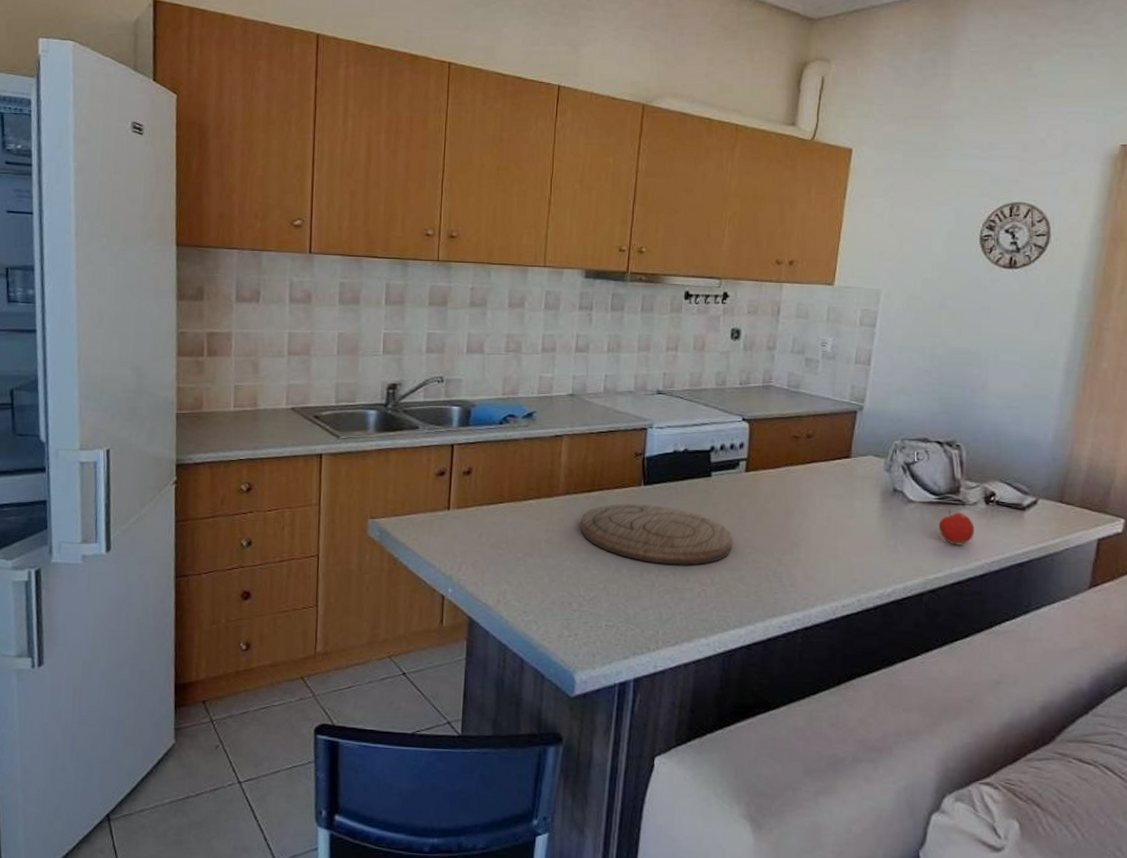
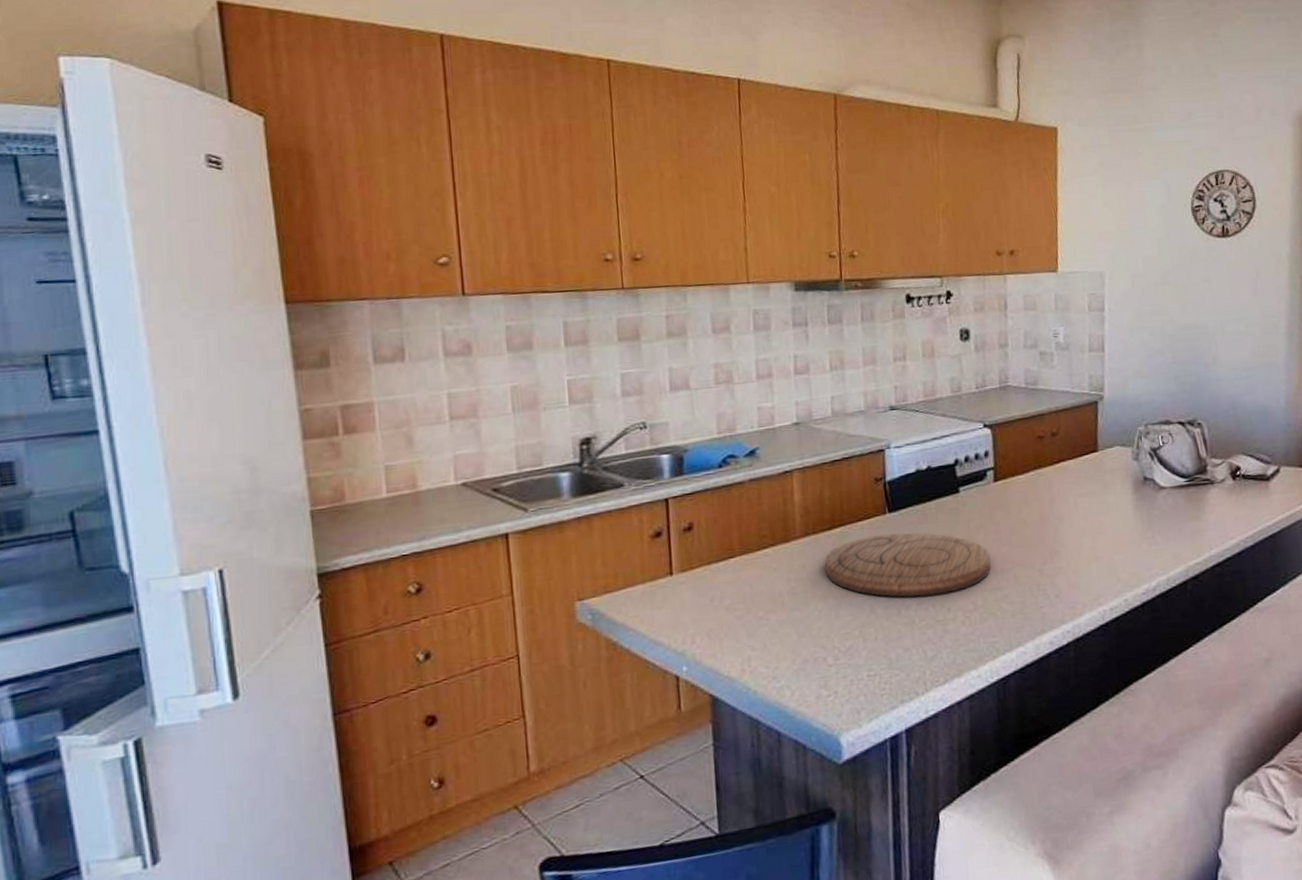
fruit: present [938,508,975,546] -> none [1191,489,1227,527]

